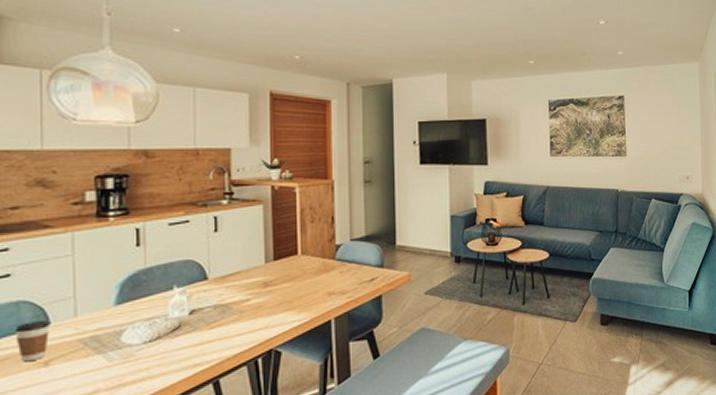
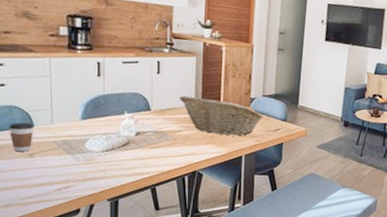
fruit basket: none [244,253,354,298] -> present [179,95,263,136]

